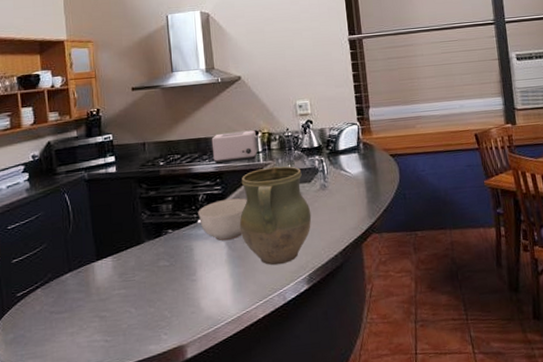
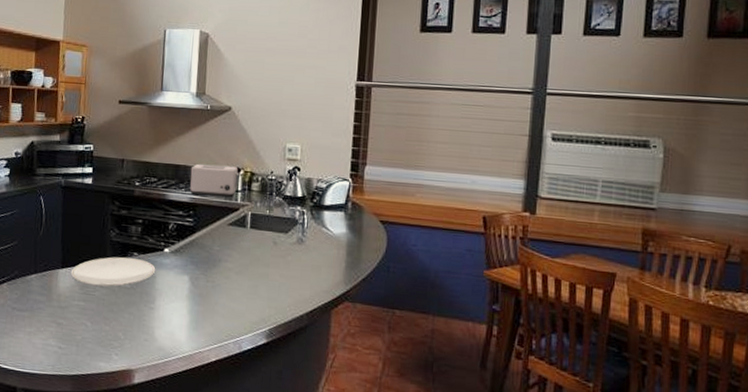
plate: none [106,235,192,272] -> present [70,257,156,287]
bowl: present [198,198,247,241] -> none [165,233,218,276]
ceramic jug: present [239,166,312,266] -> none [205,209,283,313]

